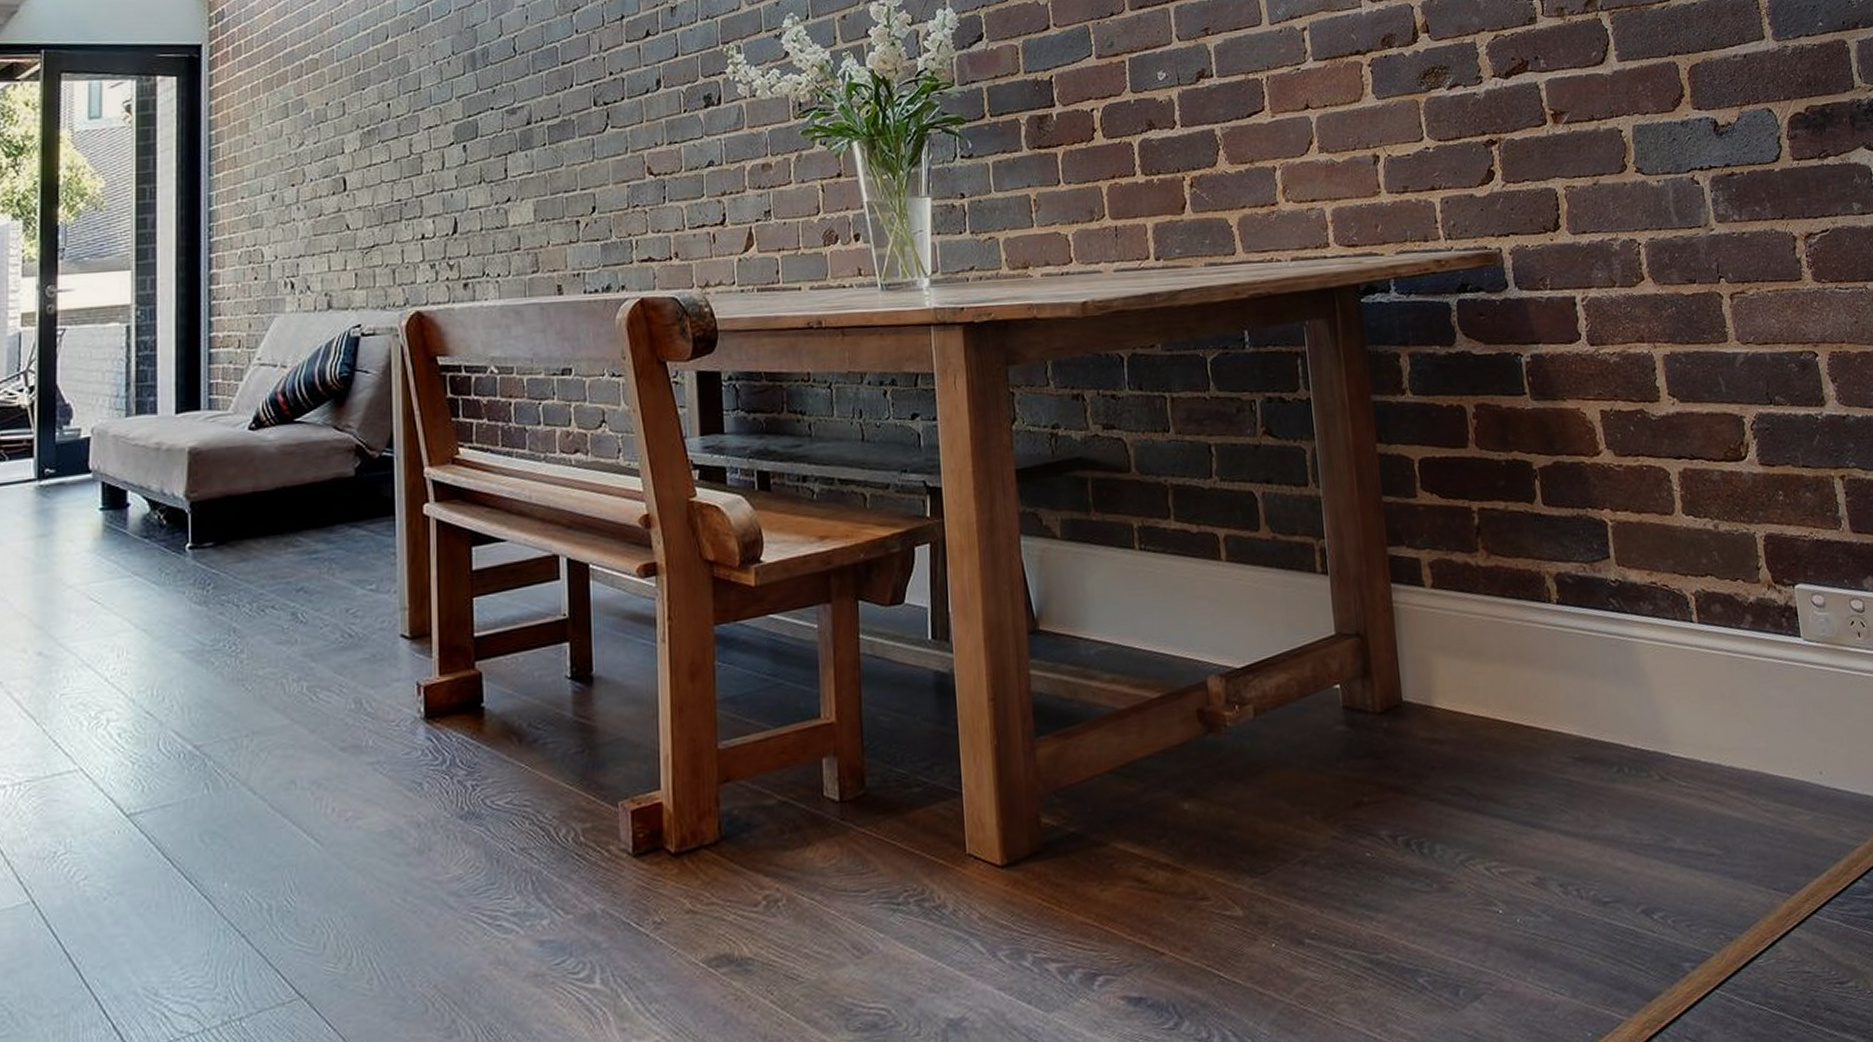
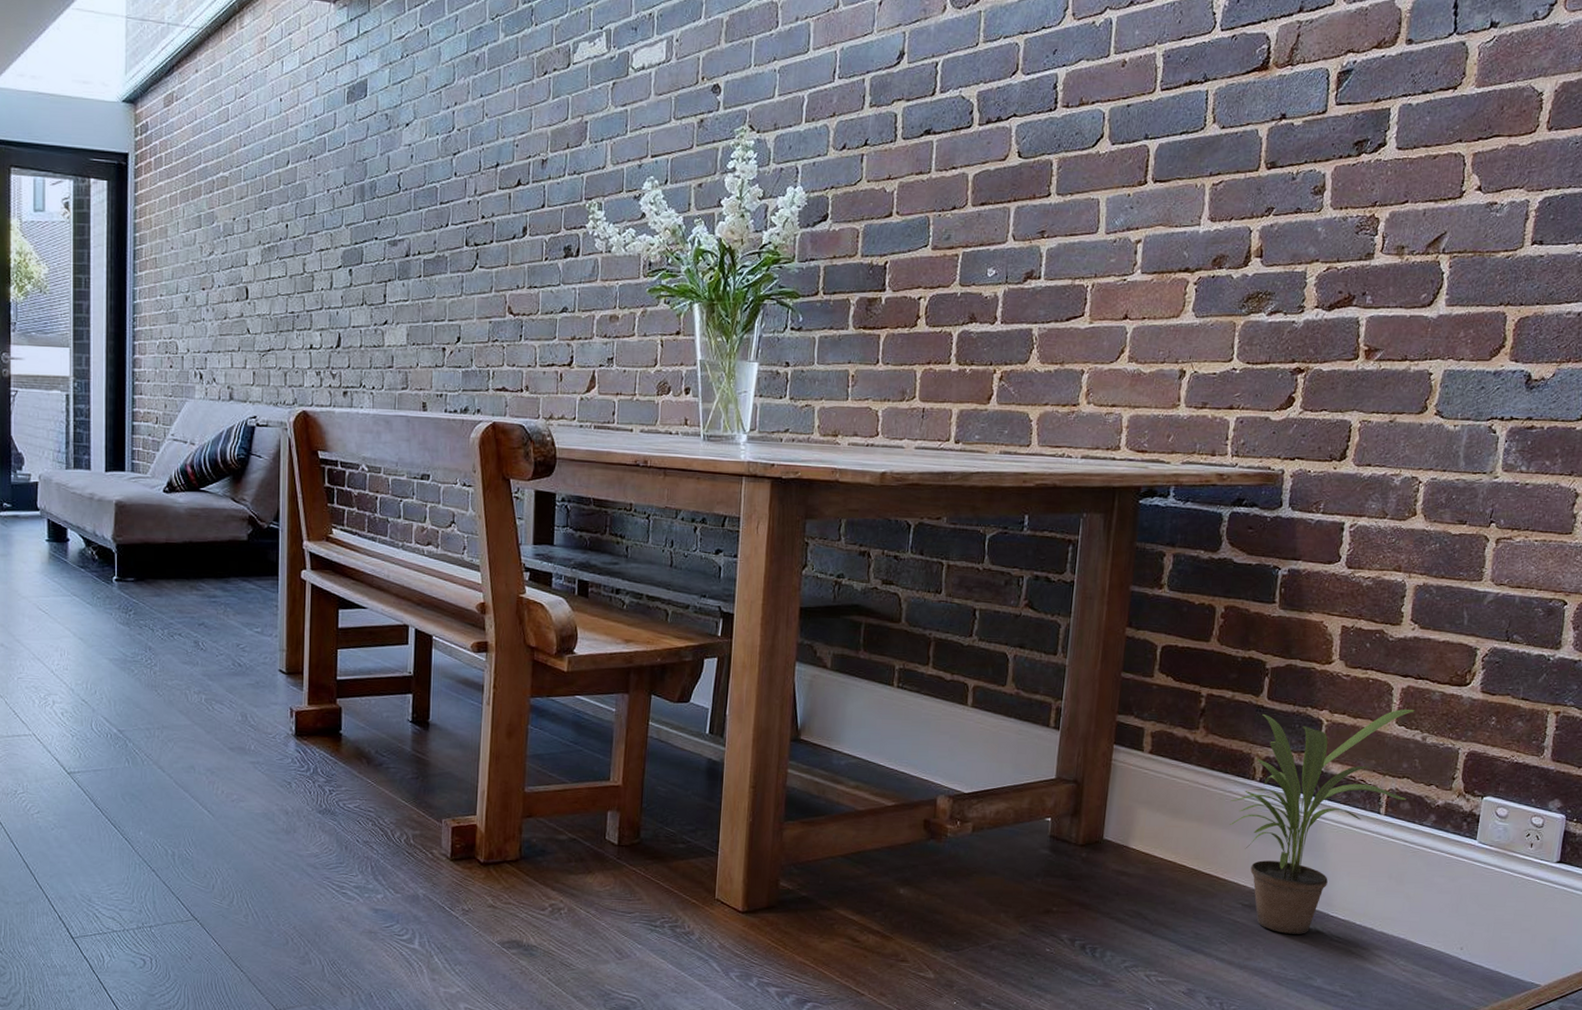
potted plant: none [1531,495,1716,788] -> present [1230,709,1415,934]

